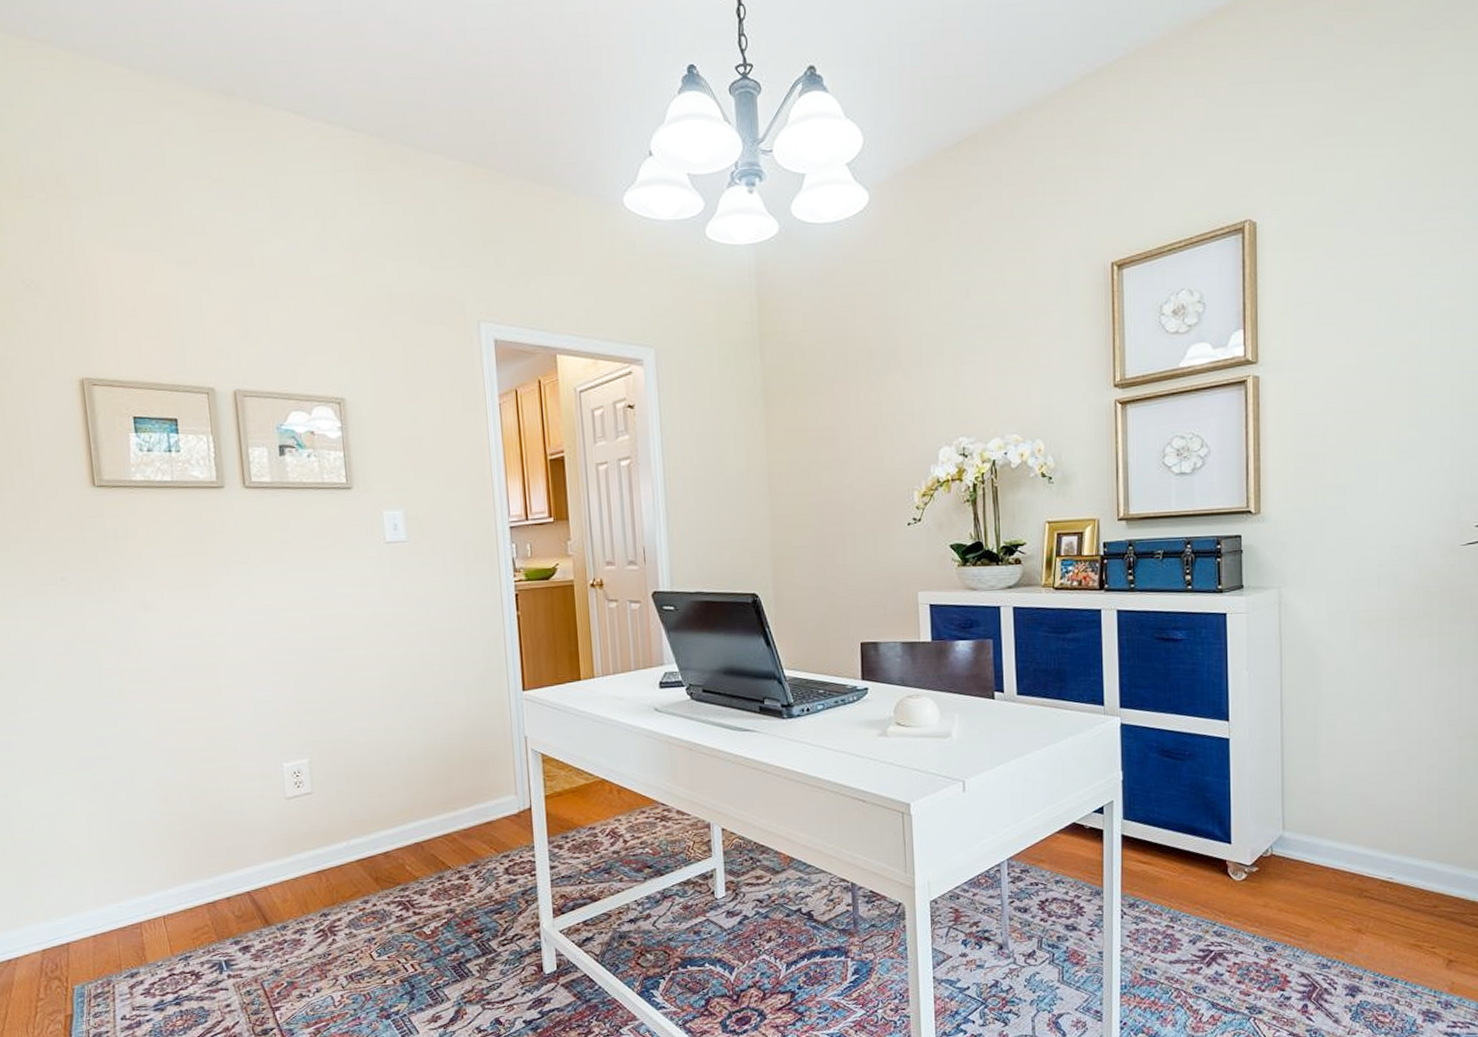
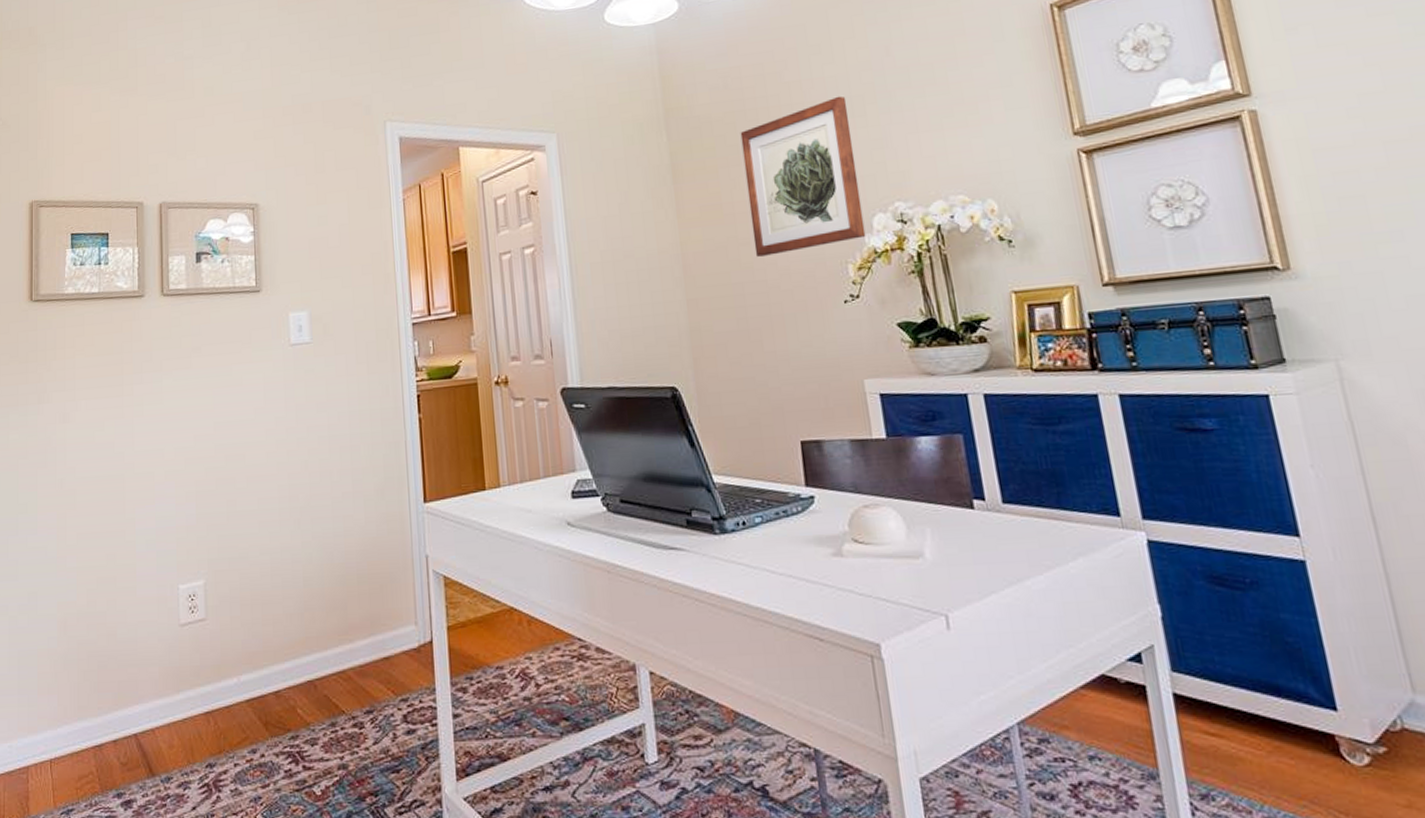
wall art: none [829,333,932,480] -> present [740,96,866,257]

